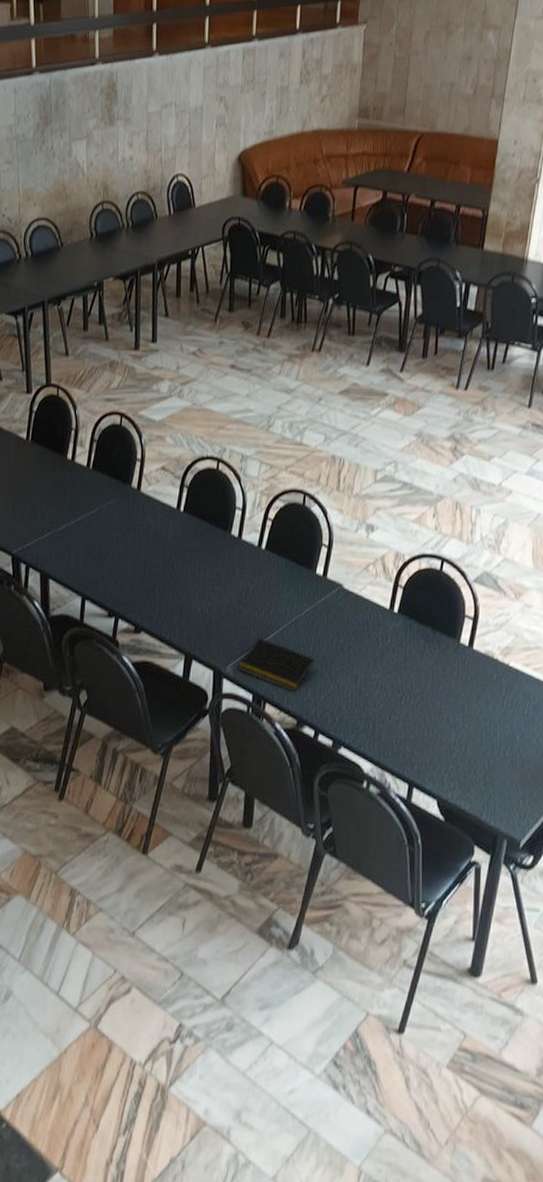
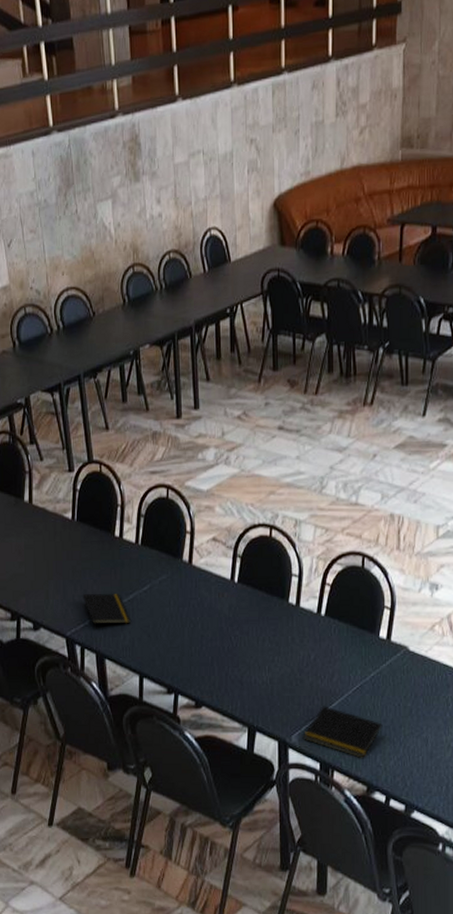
notepad: none [31,513,77,550] -> present [82,594,131,630]

